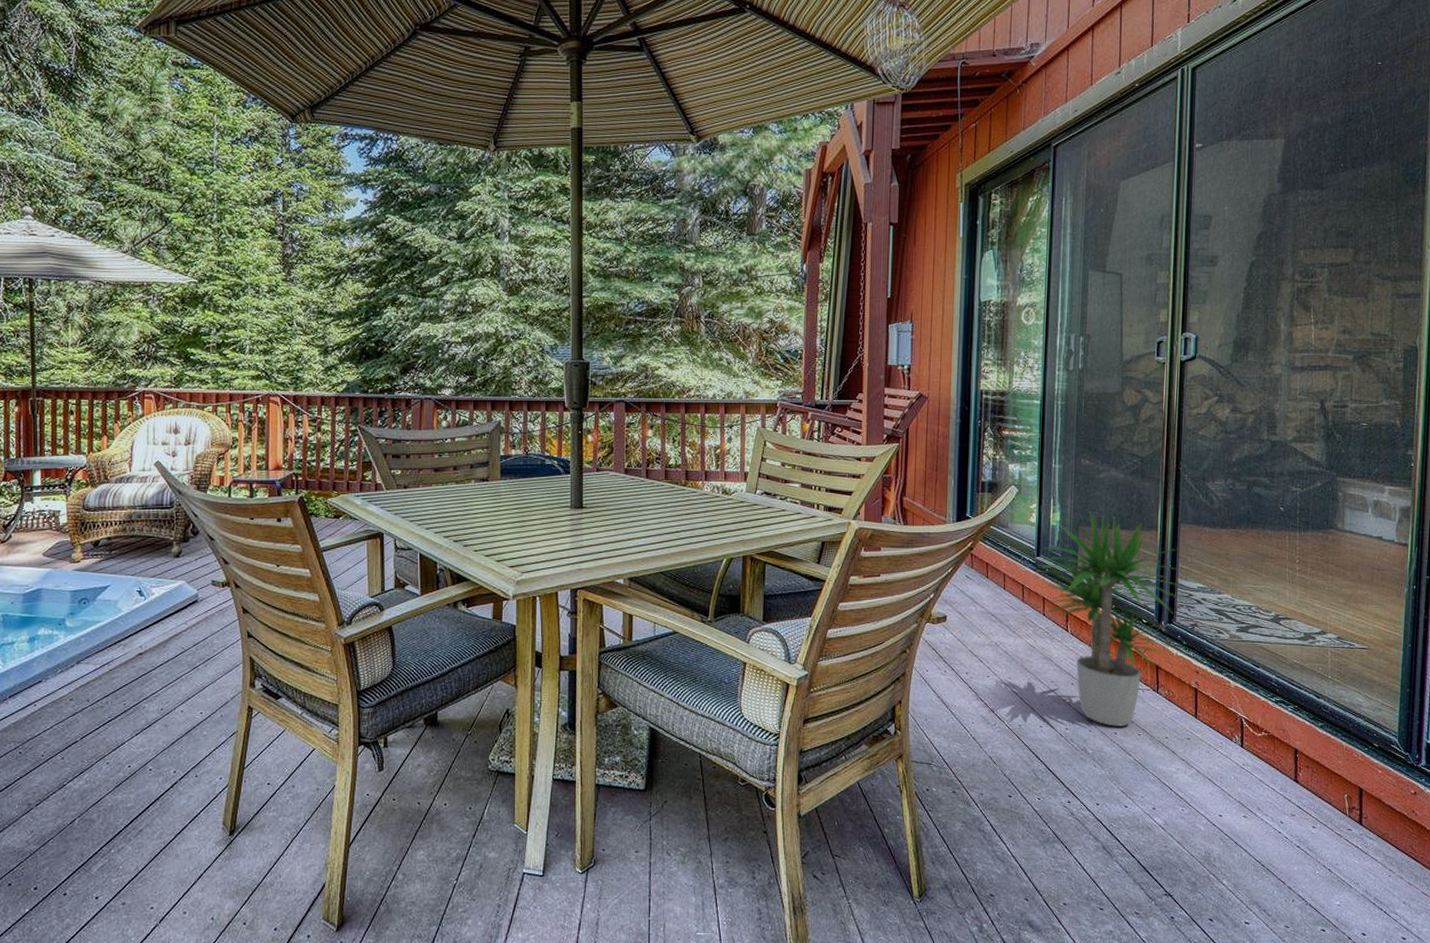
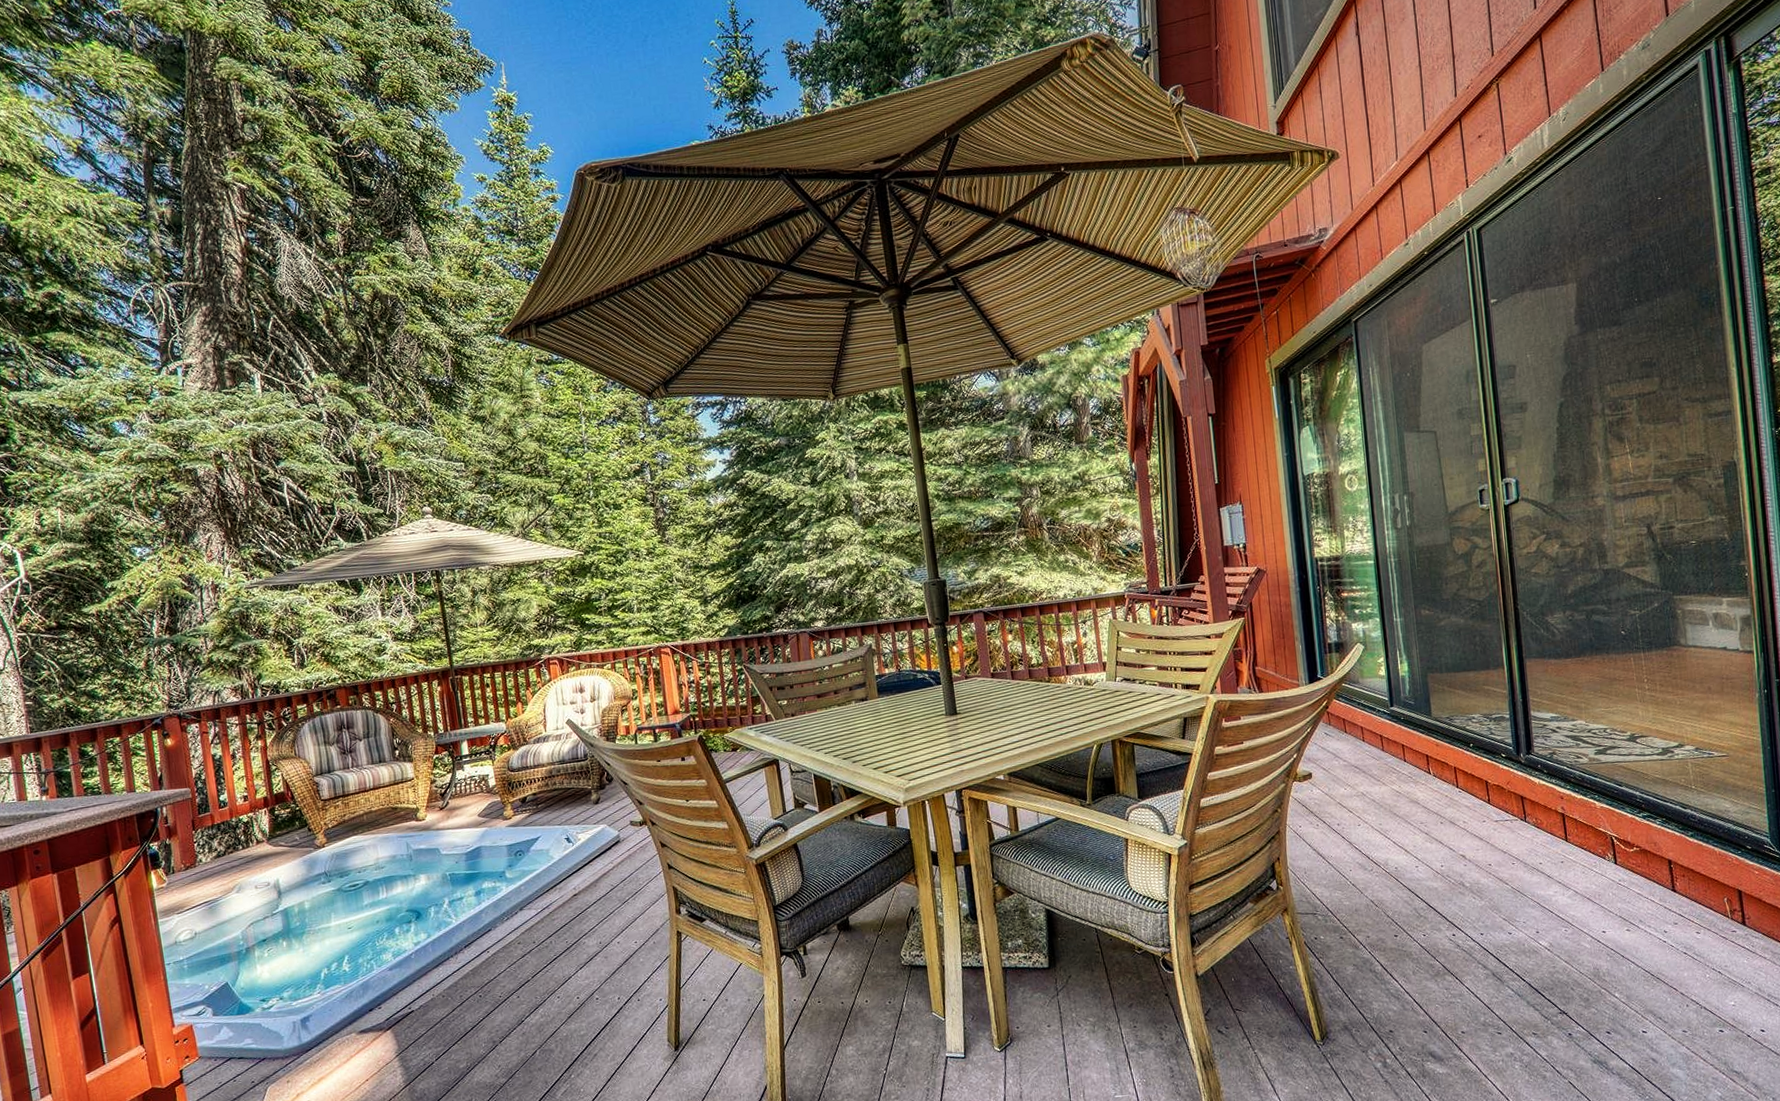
potted plant: present [1036,510,1187,726] -> none [1392,657,1542,859]

